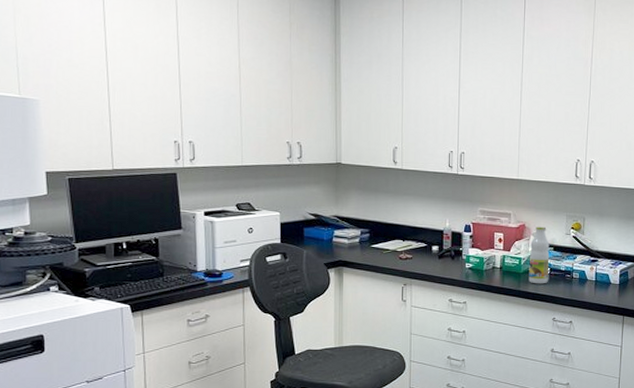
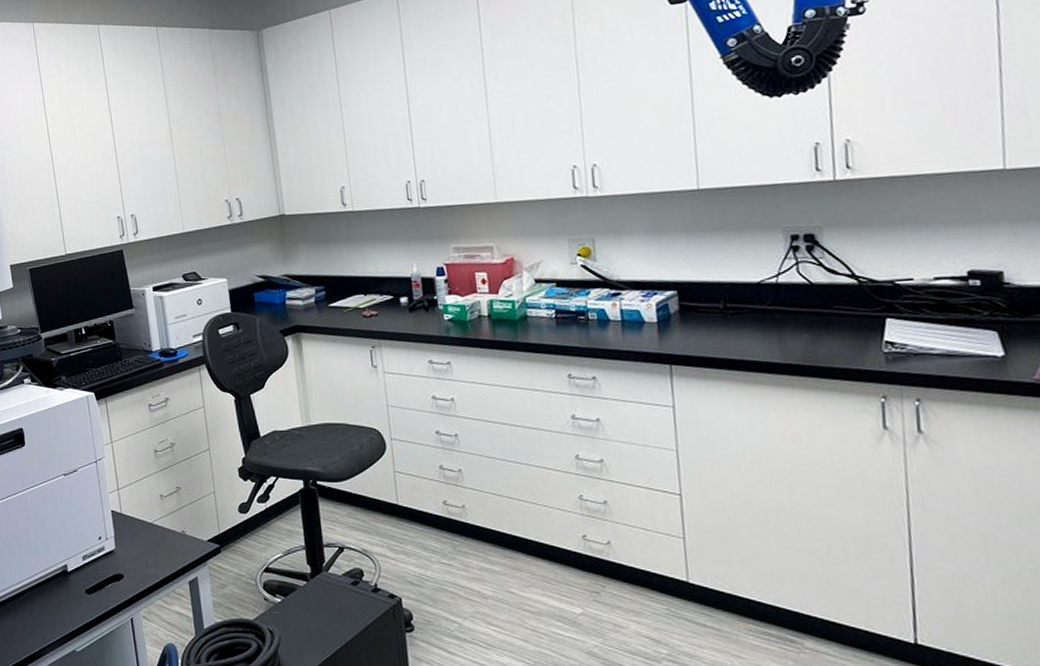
bottle: present [529,226,550,284] -> none [524,257,555,332]

